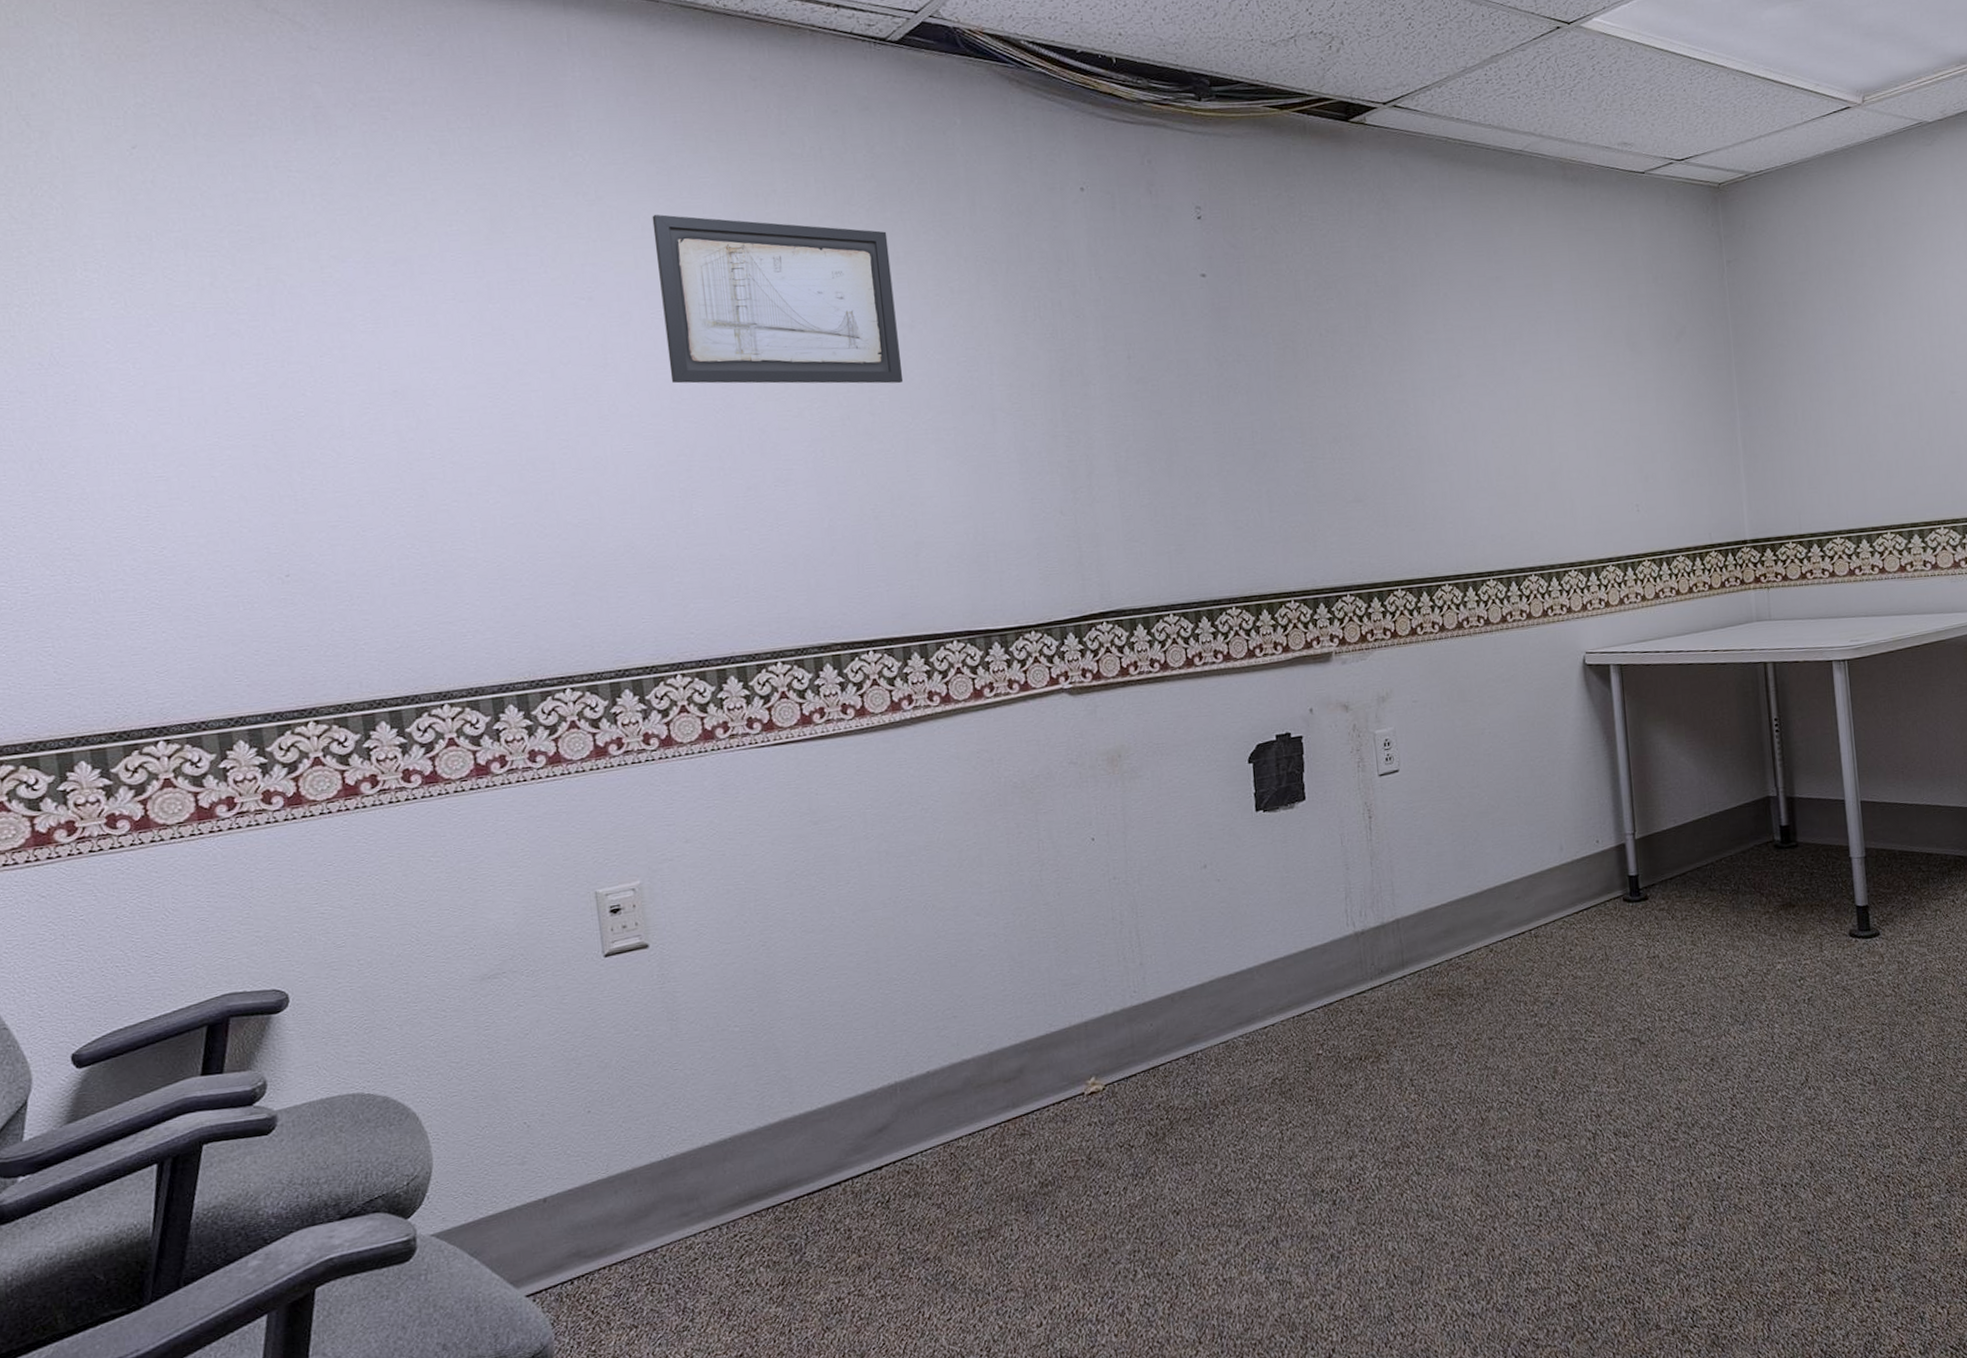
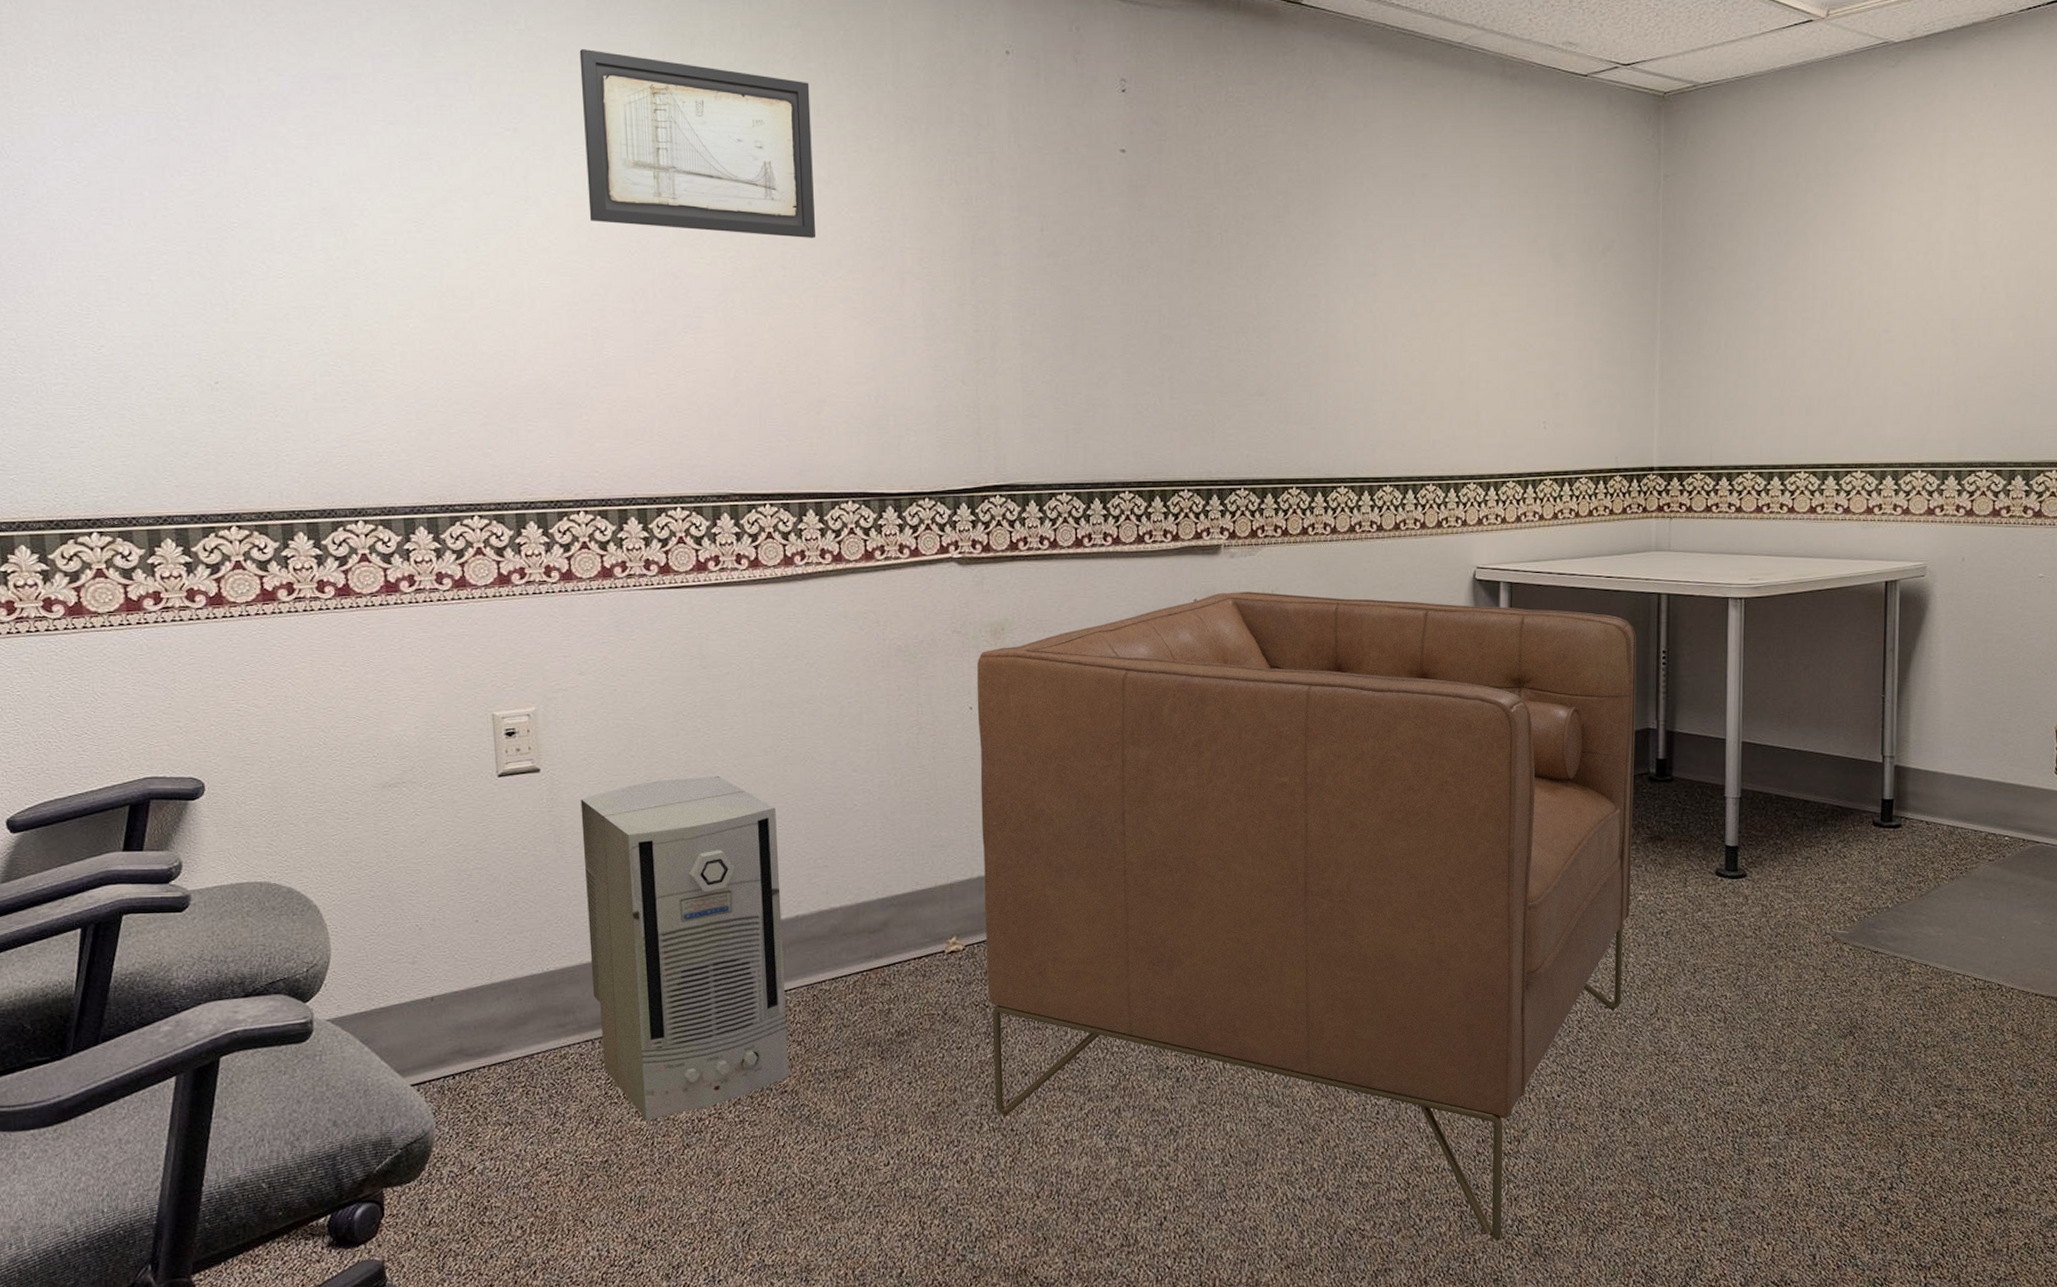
air purifier: none [693,933,931,1306] -> present [580,775,789,1119]
chair: none [1096,687,1772,1335] -> present [976,592,1637,1240]

